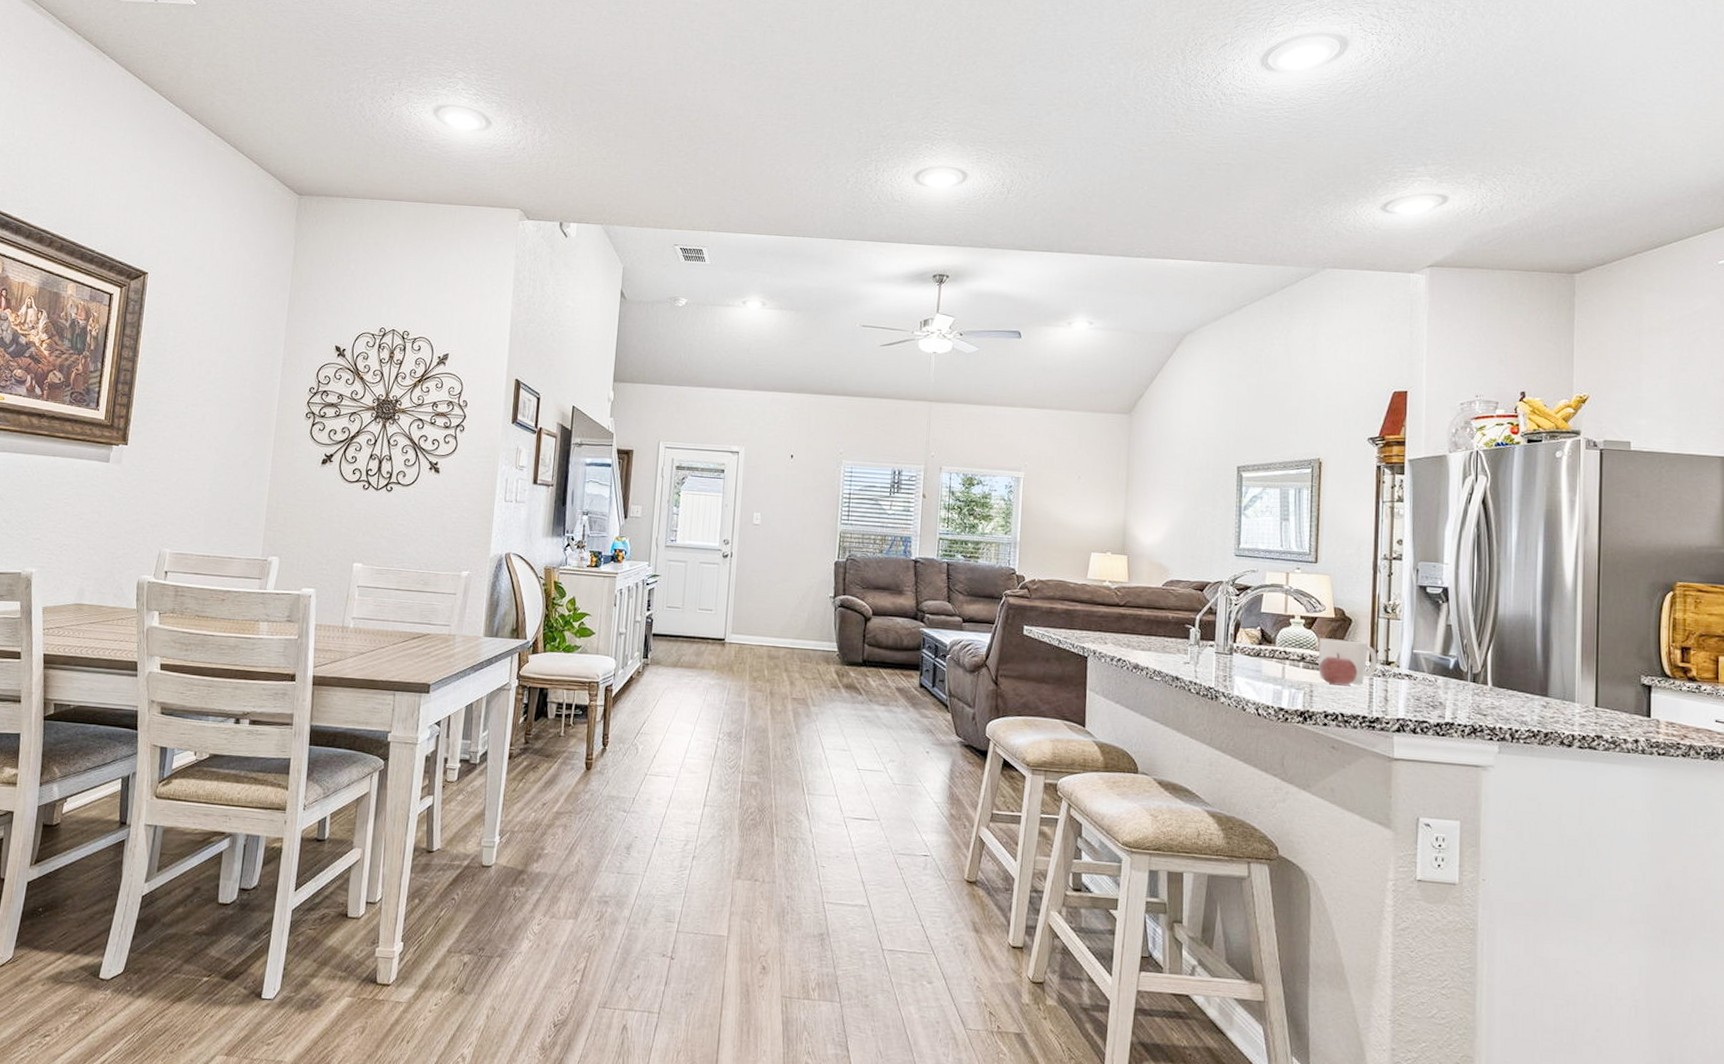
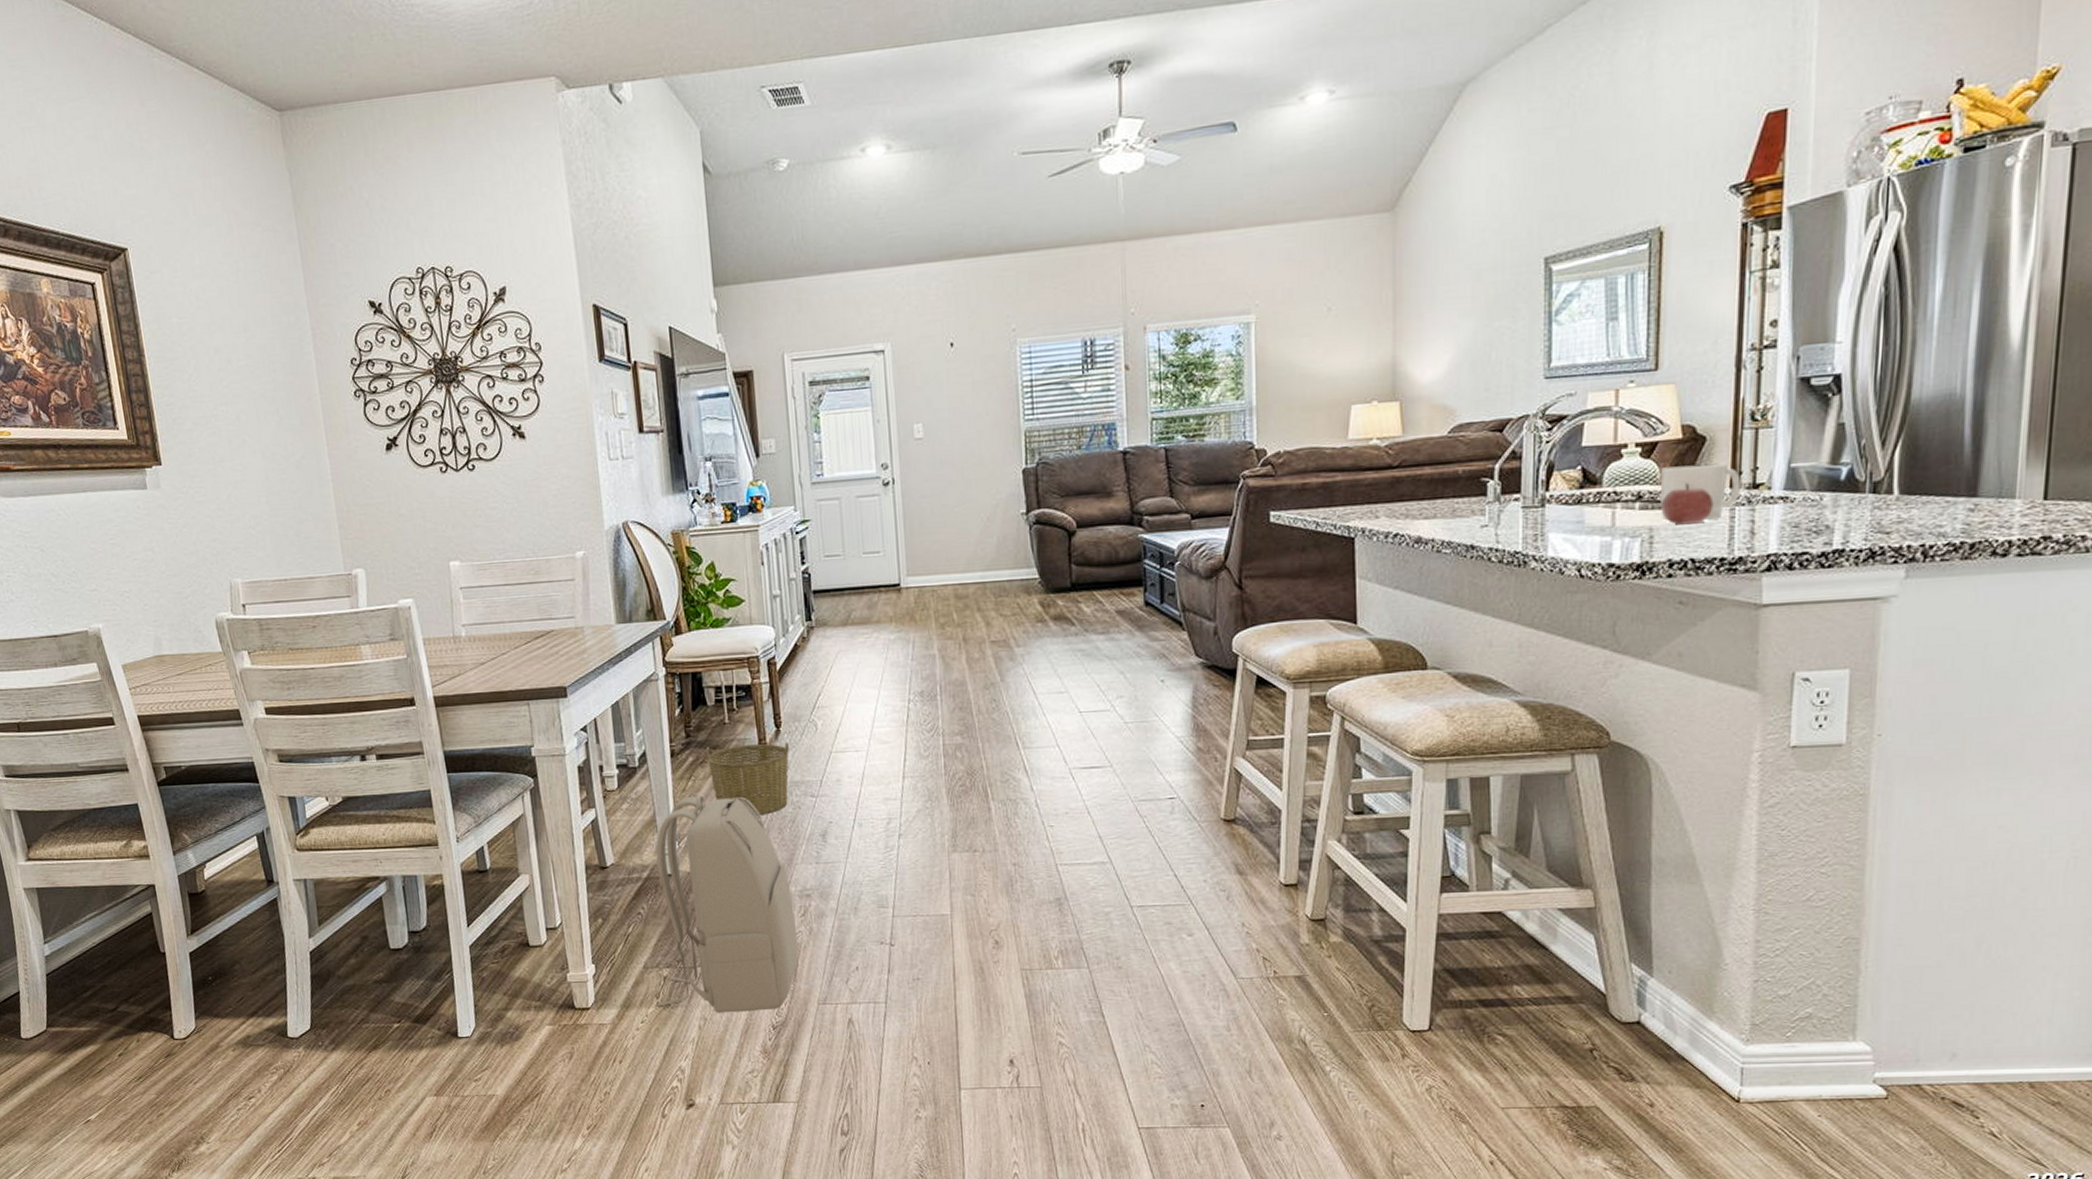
backpack: none [452,796,592,1008] -> present [656,795,799,1013]
basket: none [539,754,611,823] -> present [705,742,789,816]

